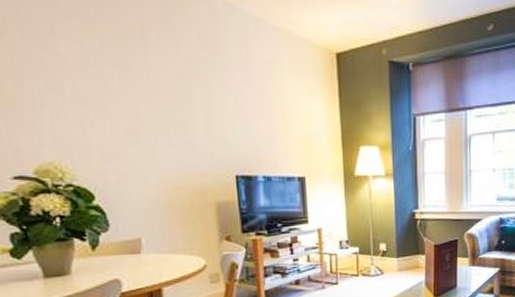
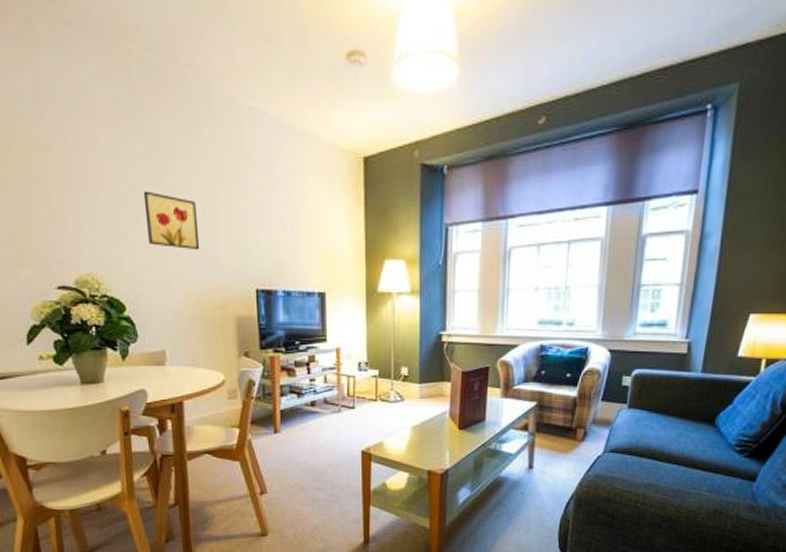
wall art: none [111,79,176,139] -> present [143,191,200,251]

